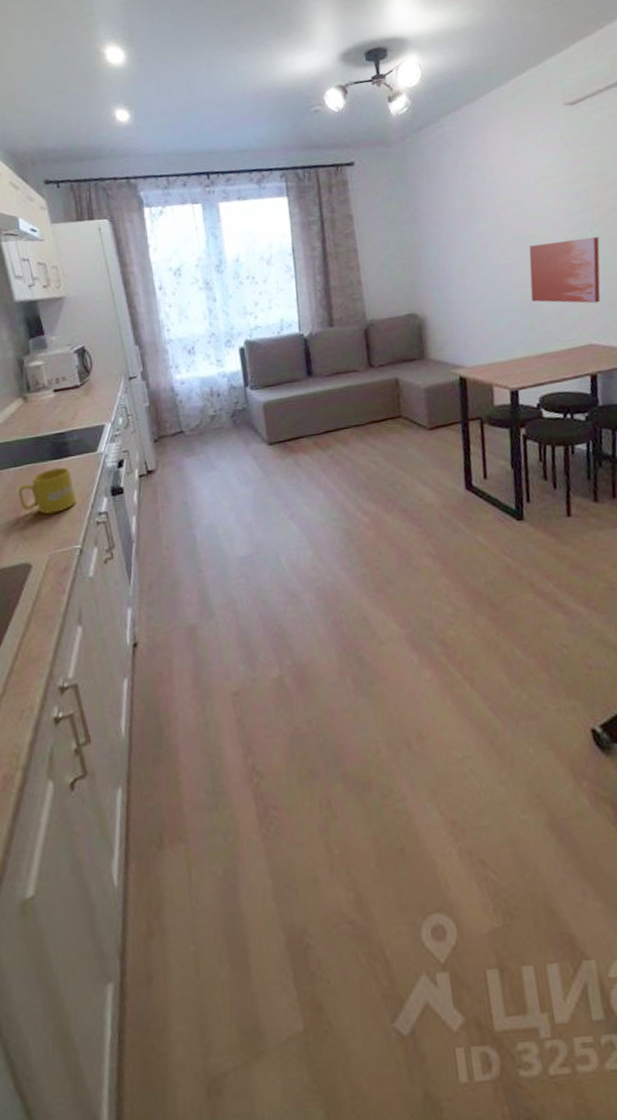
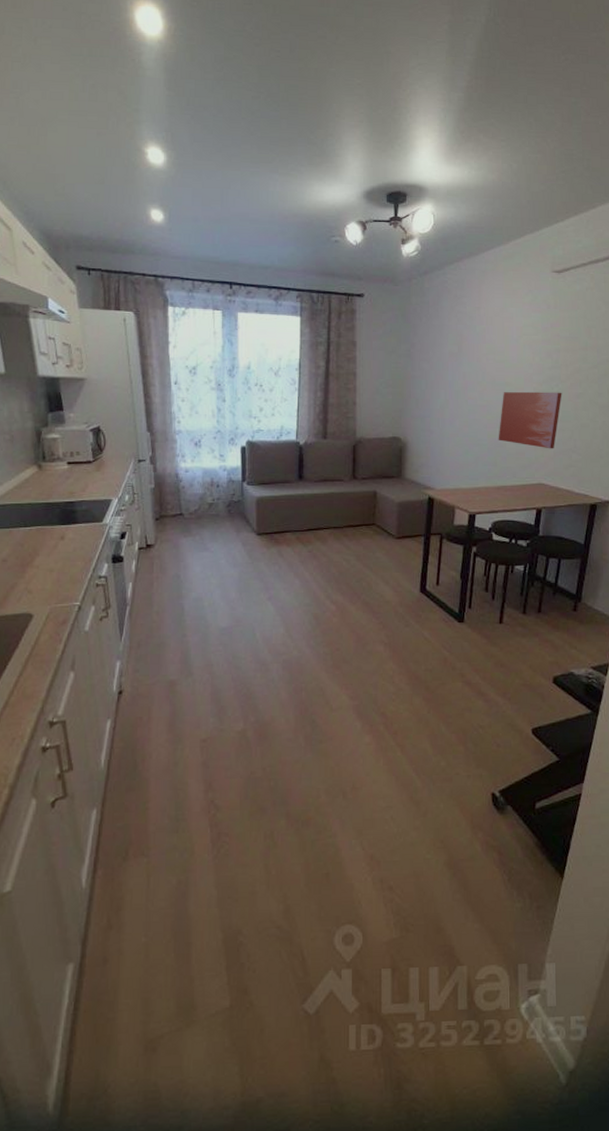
mug: present [19,467,76,514] -> none [26,533,80,572]

